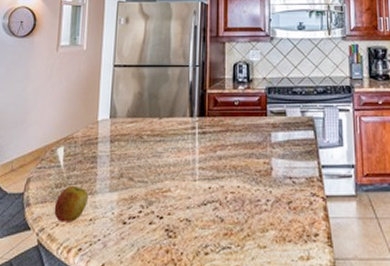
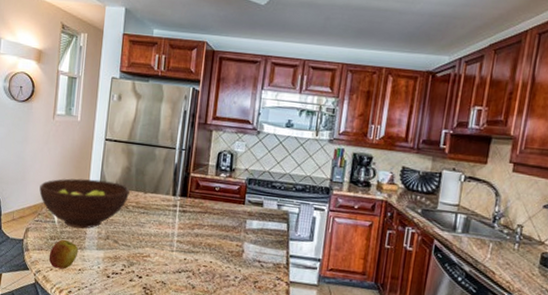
fruit bowl: none [42,111,143,169] -> present [39,178,130,229]

